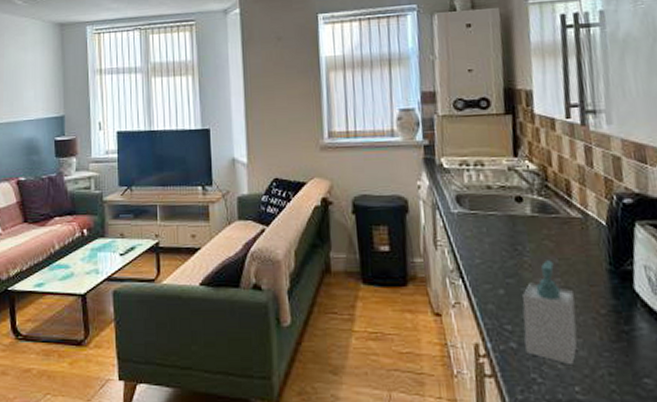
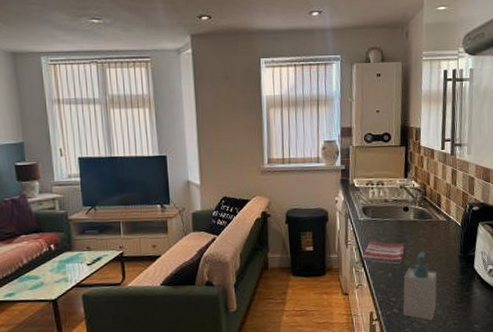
dish towel: none [458,242,522,278] -> present [362,241,405,265]

